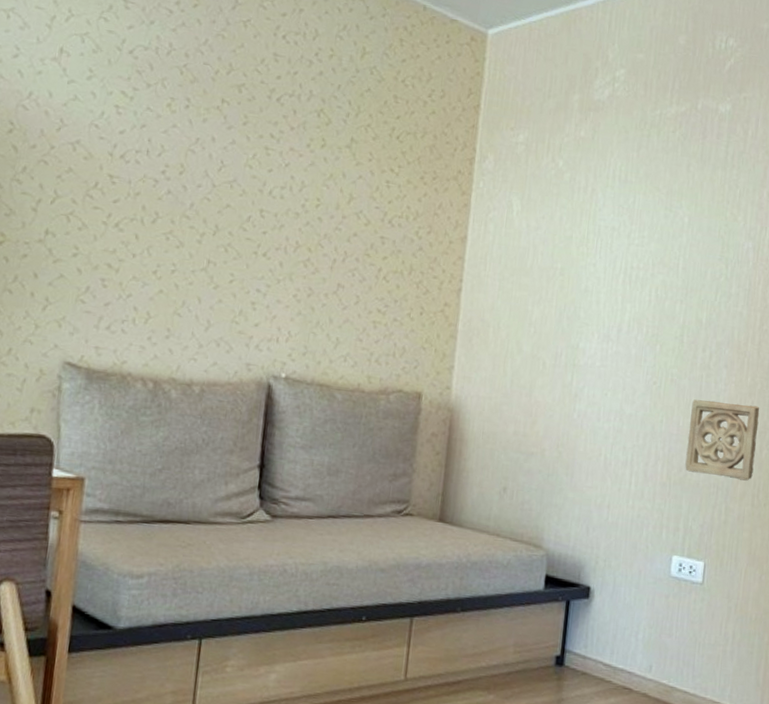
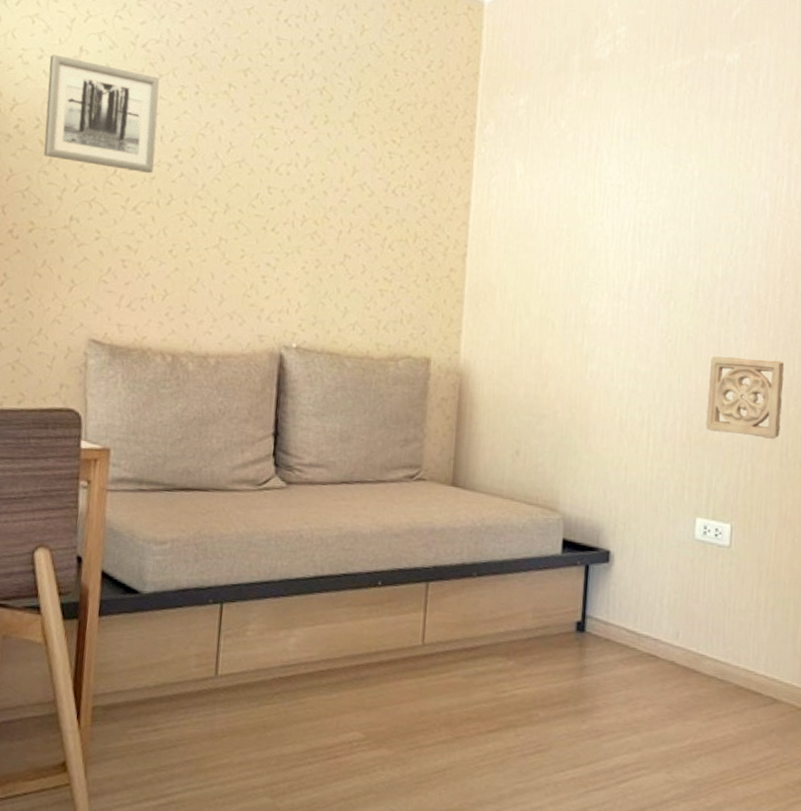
wall art: none [17,54,147,188] -> present [44,54,160,173]

